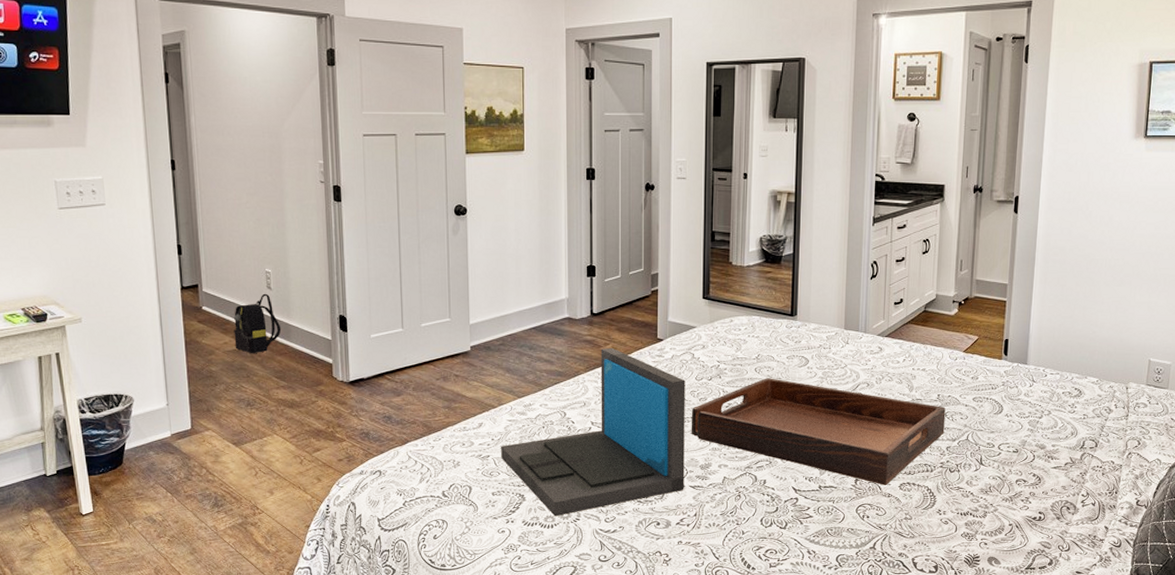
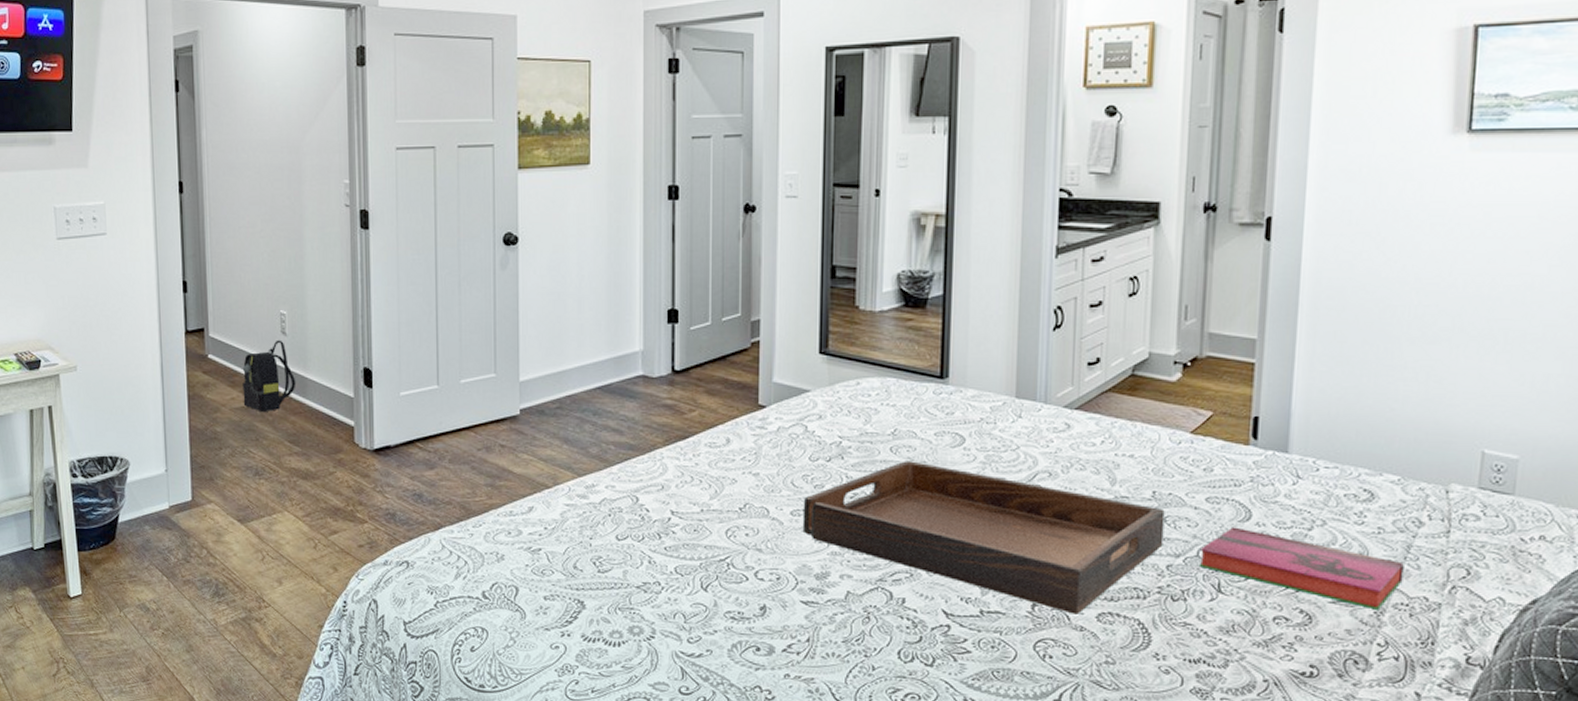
laptop: present [501,347,685,517] -> none [556,415,796,632]
hardback book: none [968,418,1100,472] -> present [1198,527,1404,610]

